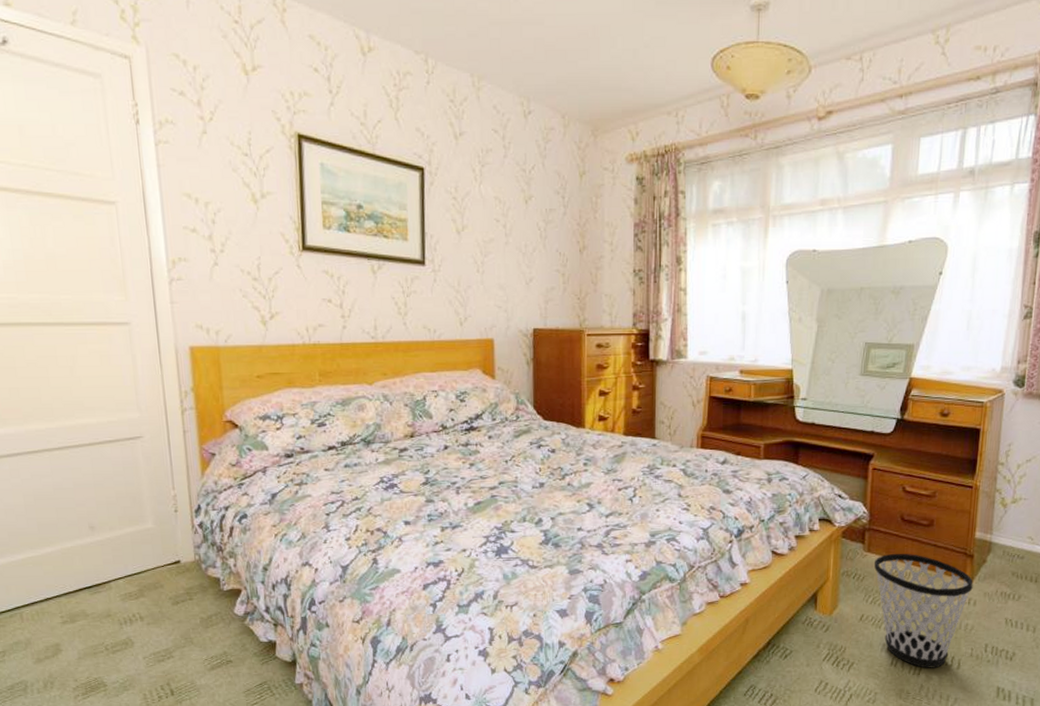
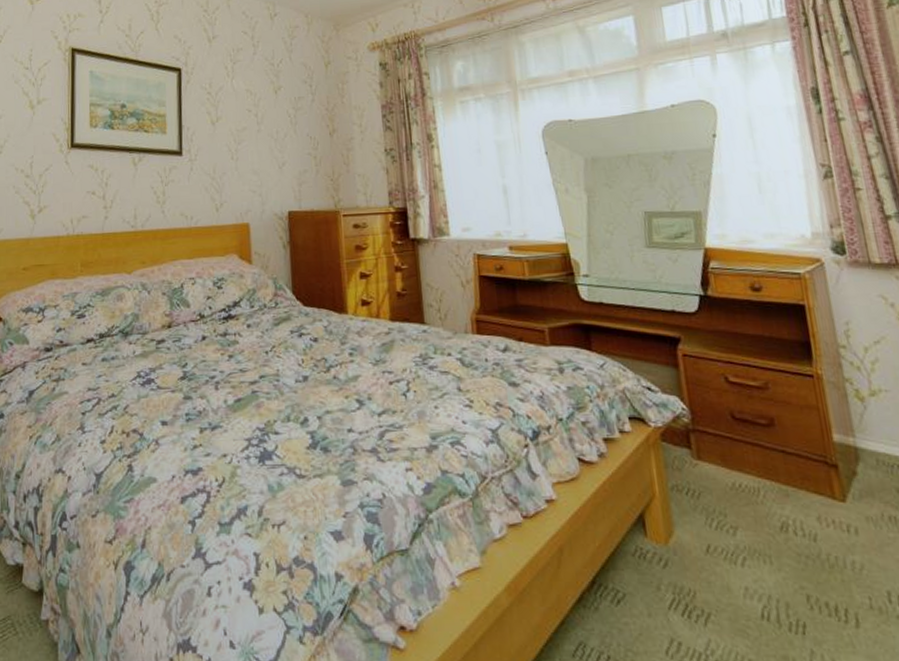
wastebasket: present [873,553,973,668] -> none [708,461,849,625]

